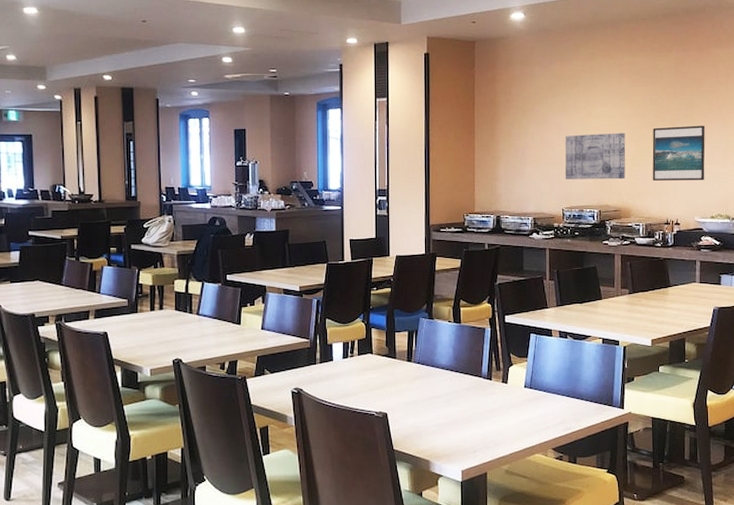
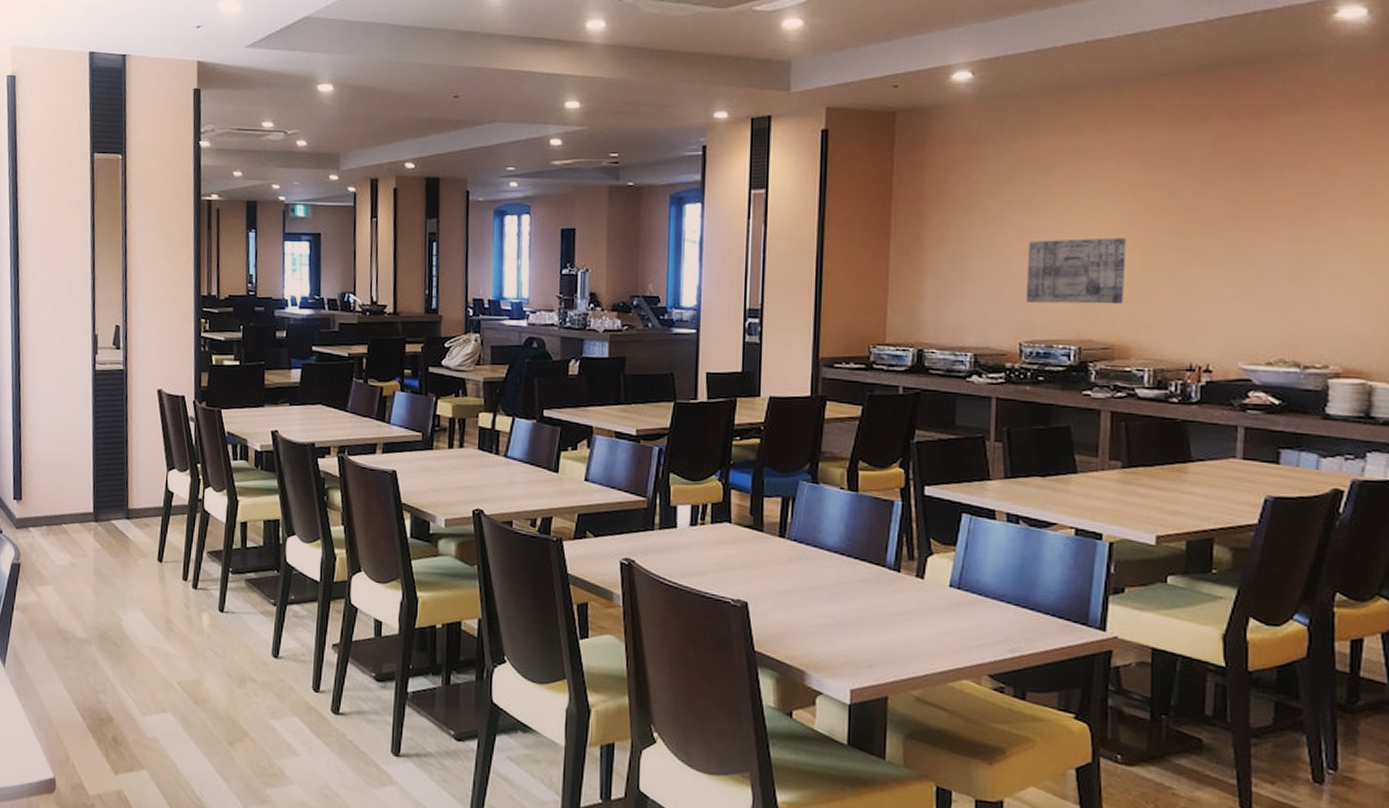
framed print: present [652,125,705,181] -> none [1169,228,1262,309]

